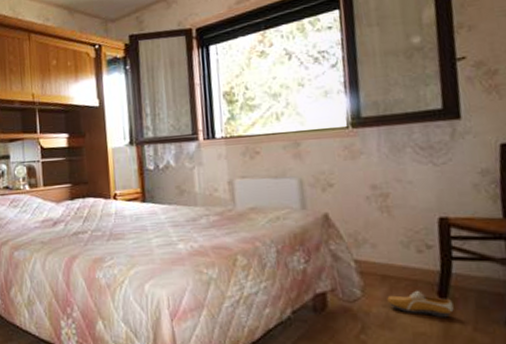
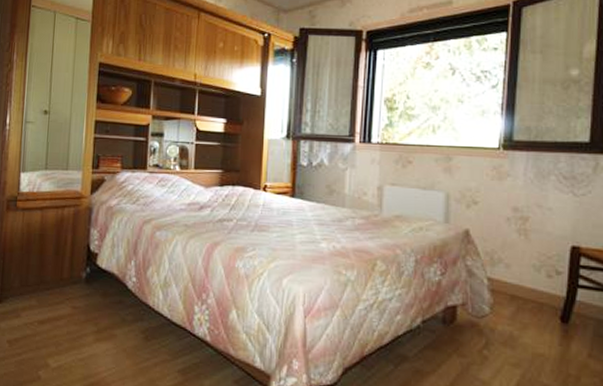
shoe: present [387,290,454,318] -> none [513,312,573,342]

